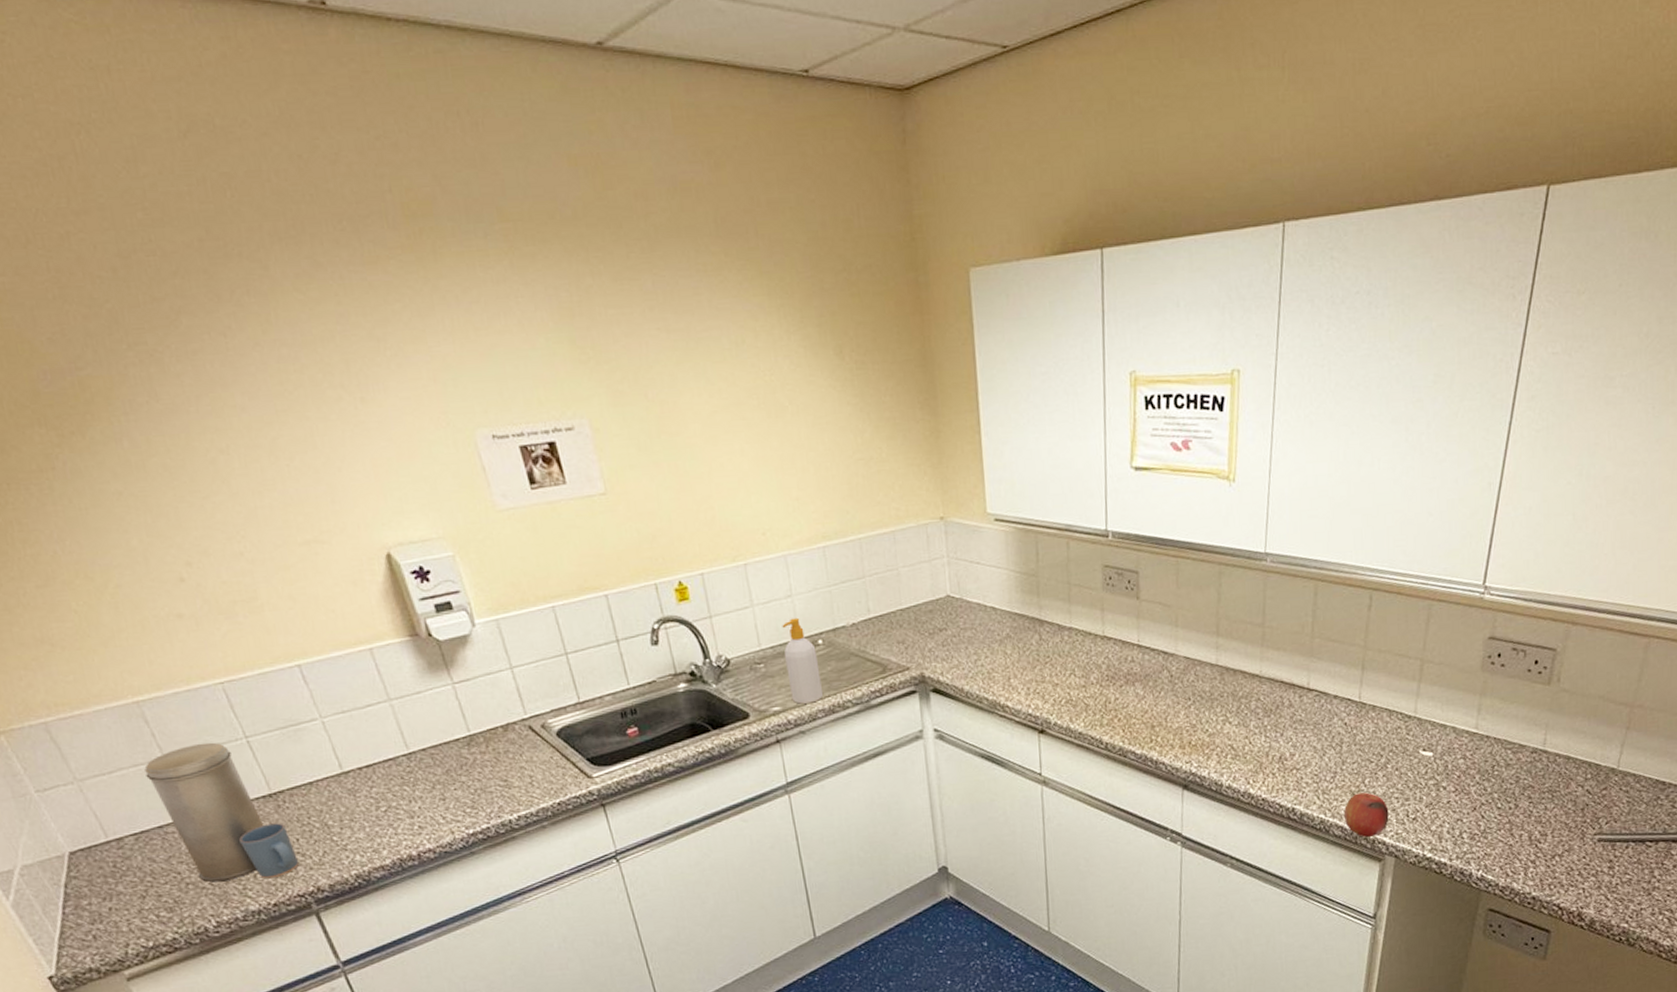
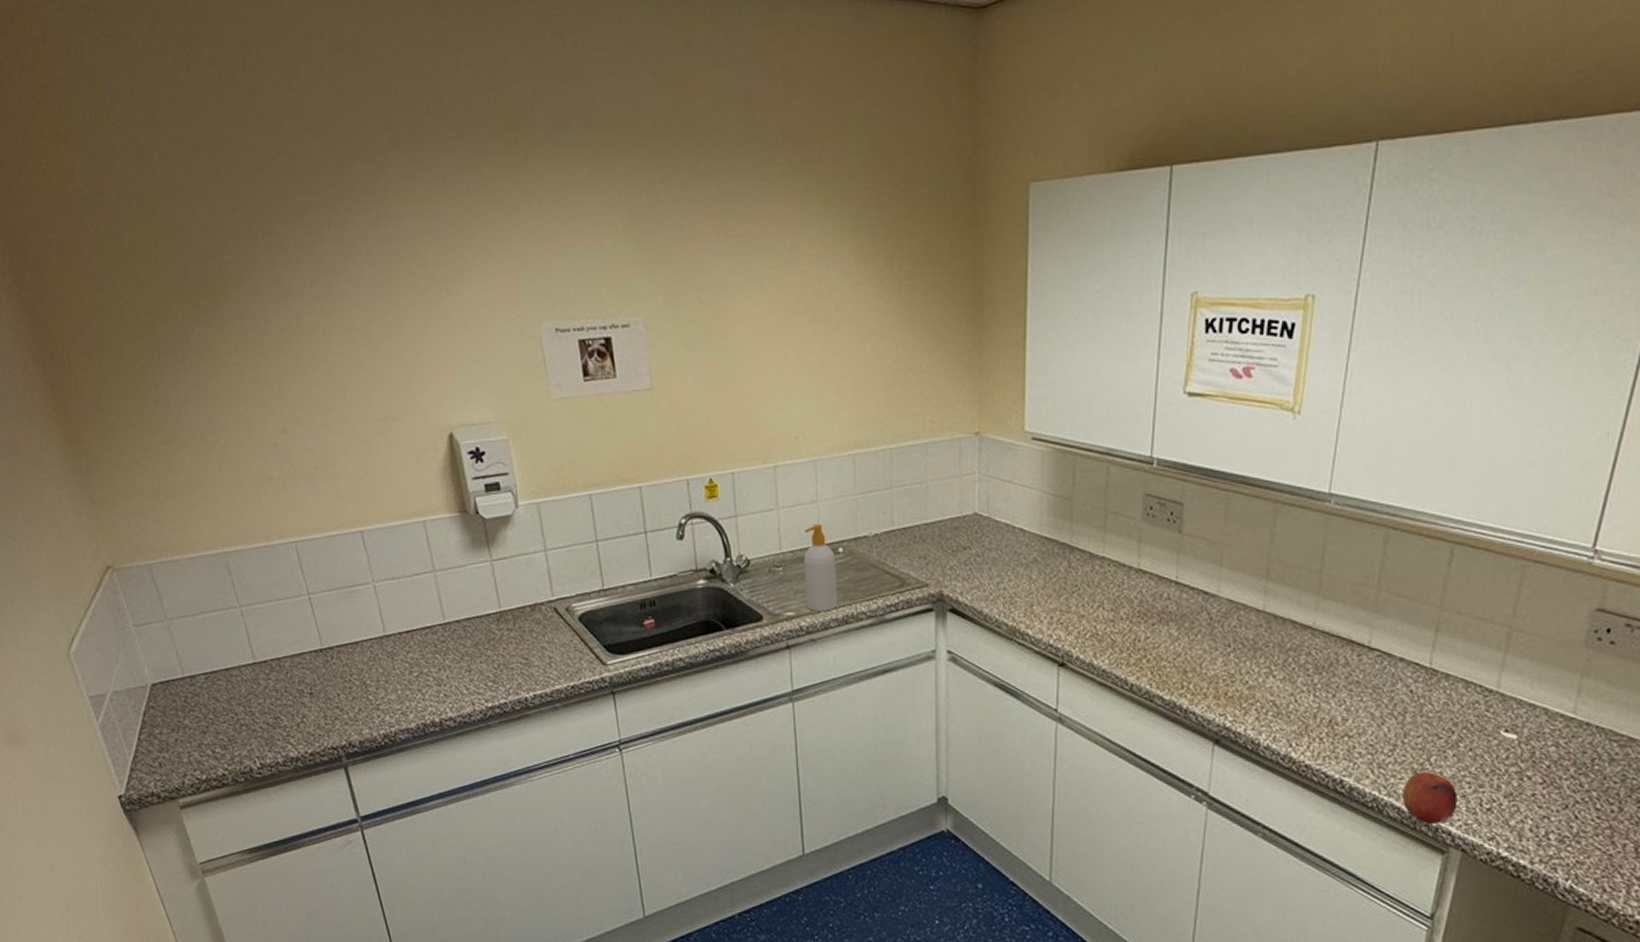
canister: present [144,742,264,883] -> none [222,595,312,727]
mug: present [239,823,298,879] -> none [290,677,336,729]

